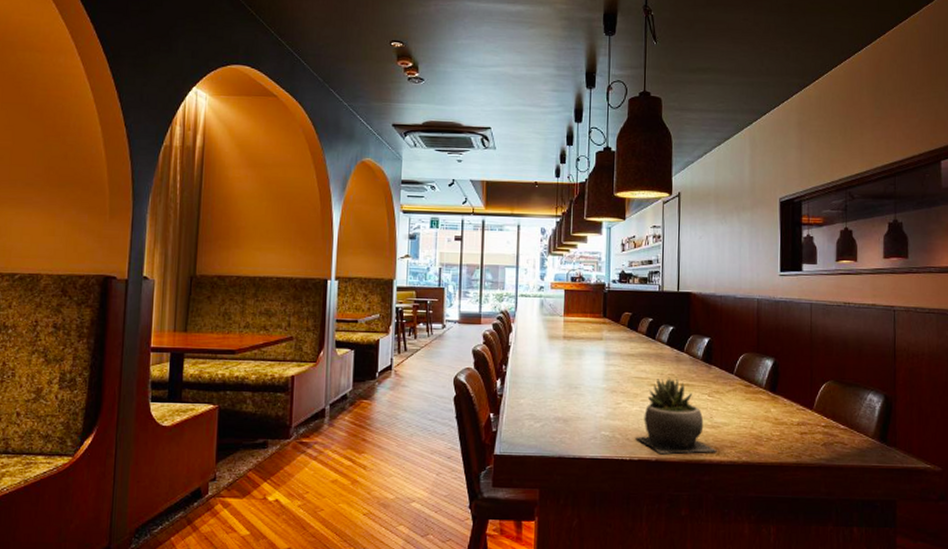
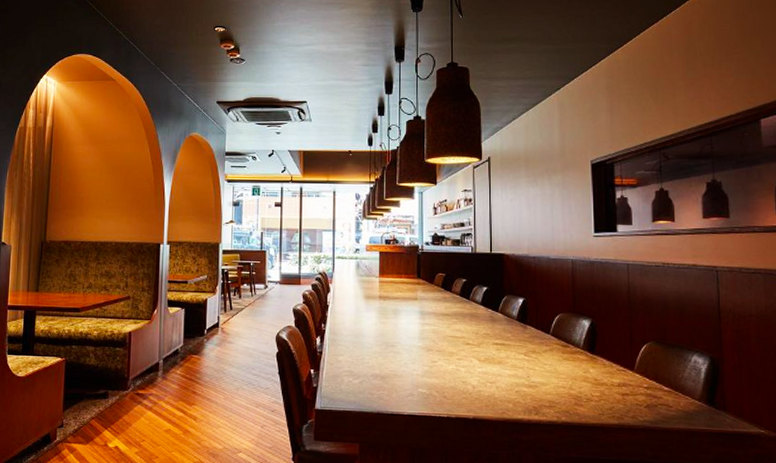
succulent plant: present [634,377,717,454] -> none [451,336,535,412]

